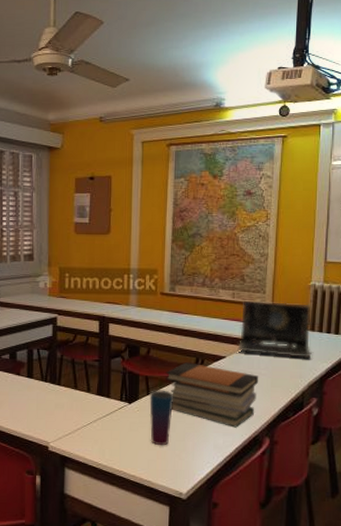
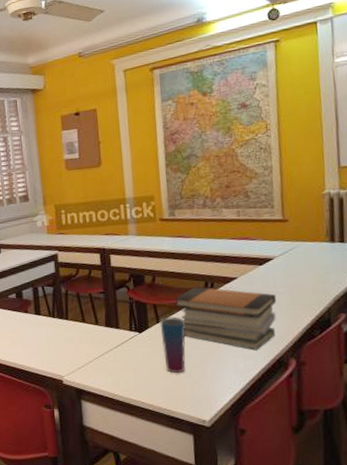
laptop computer: present [237,300,312,359] -> none [248,214,334,273]

